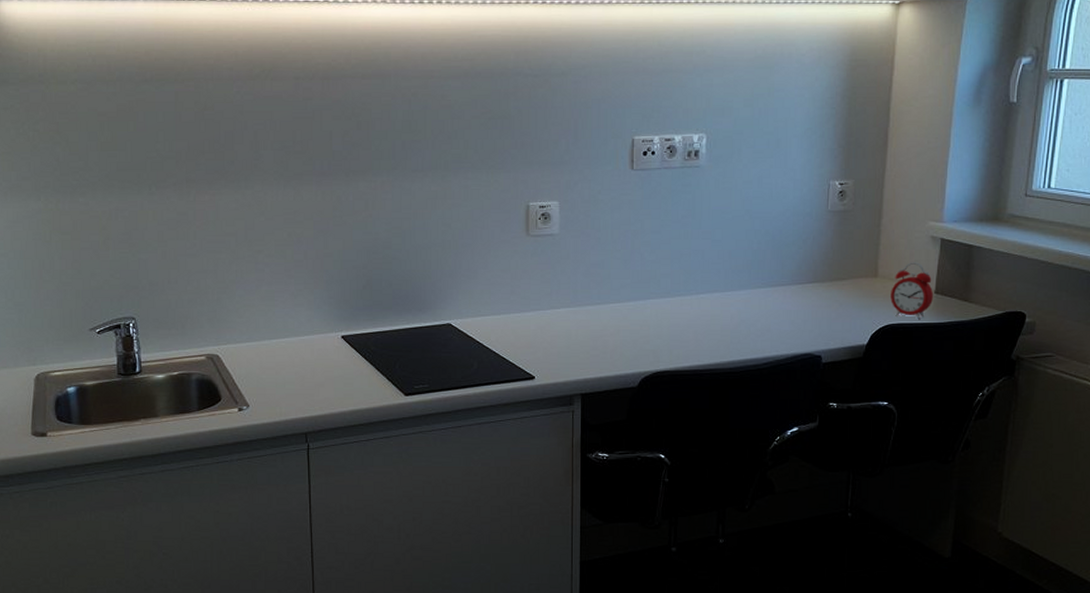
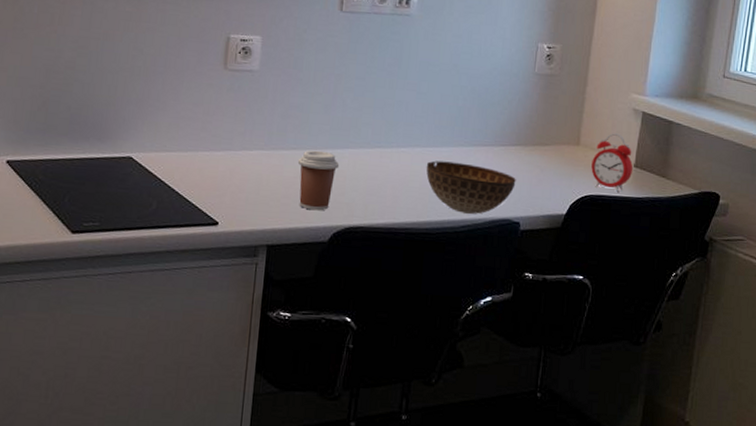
coffee cup: none [603,303,643,359] -> present [297,150,340,211]
bowl: none [725,303,815,351] -> present [426,160,516,214]

